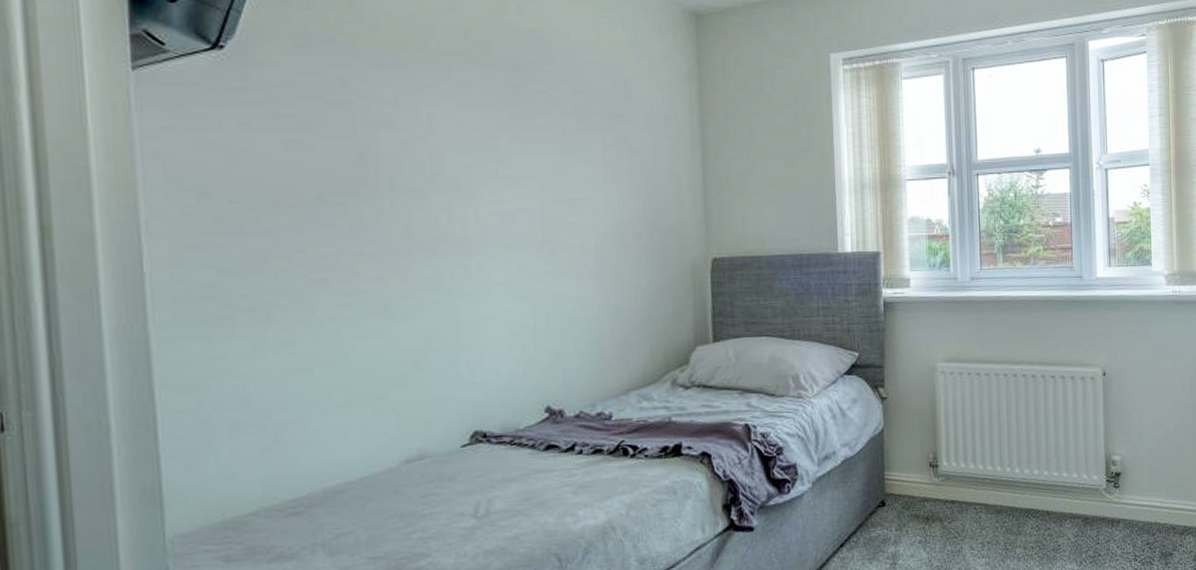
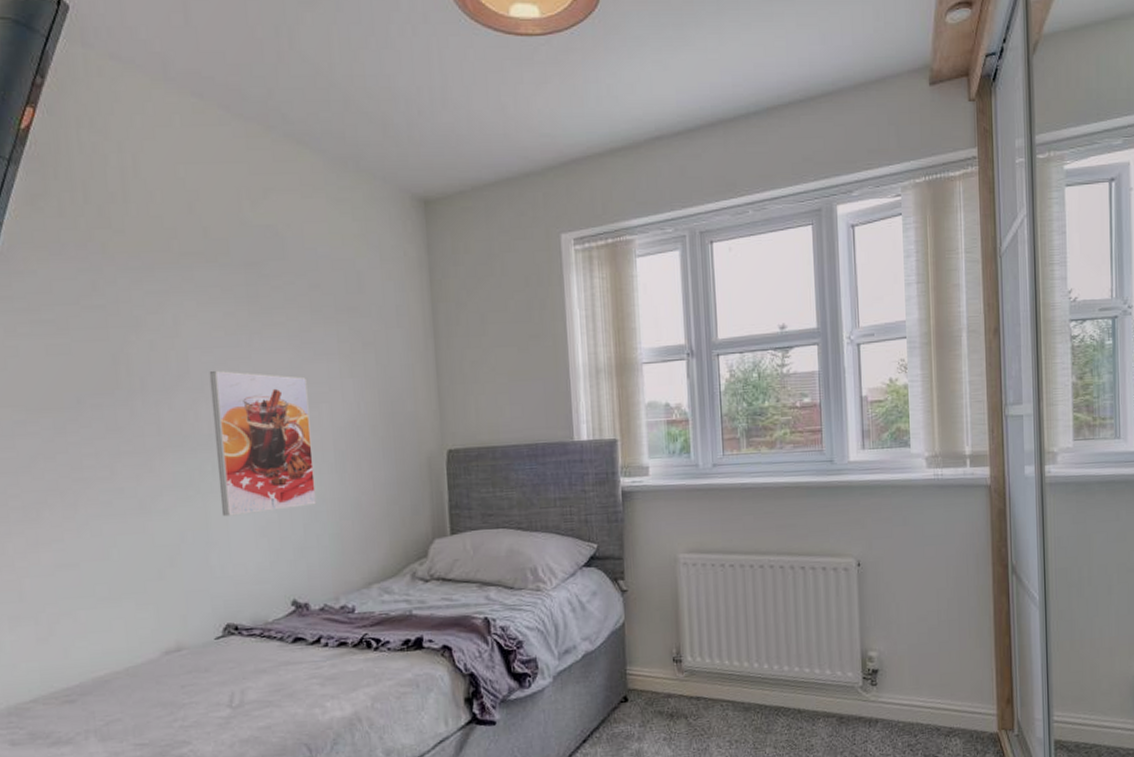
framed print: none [465,172,575,321] -> present [209,370,317,517]

